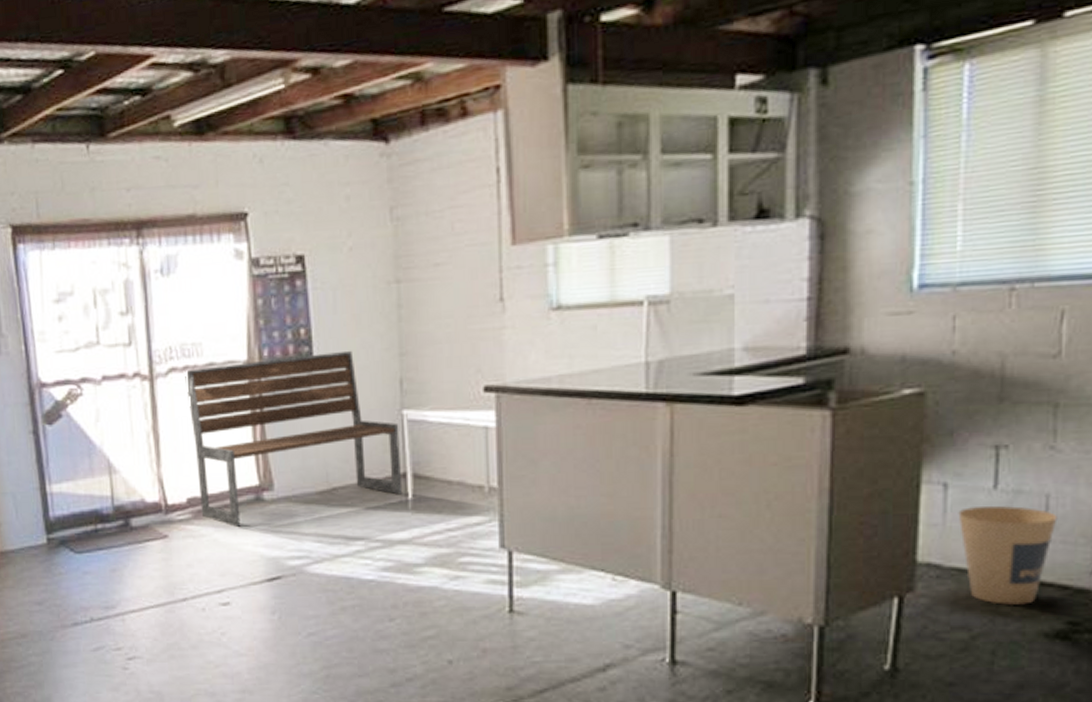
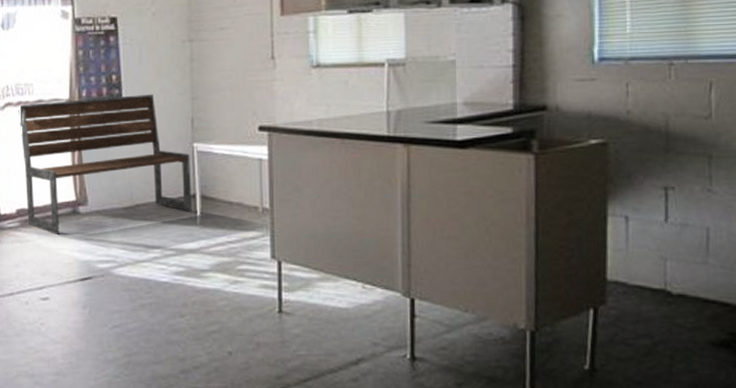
trash can: present [958,506,1058,605] -> none [638,236,717,318]

